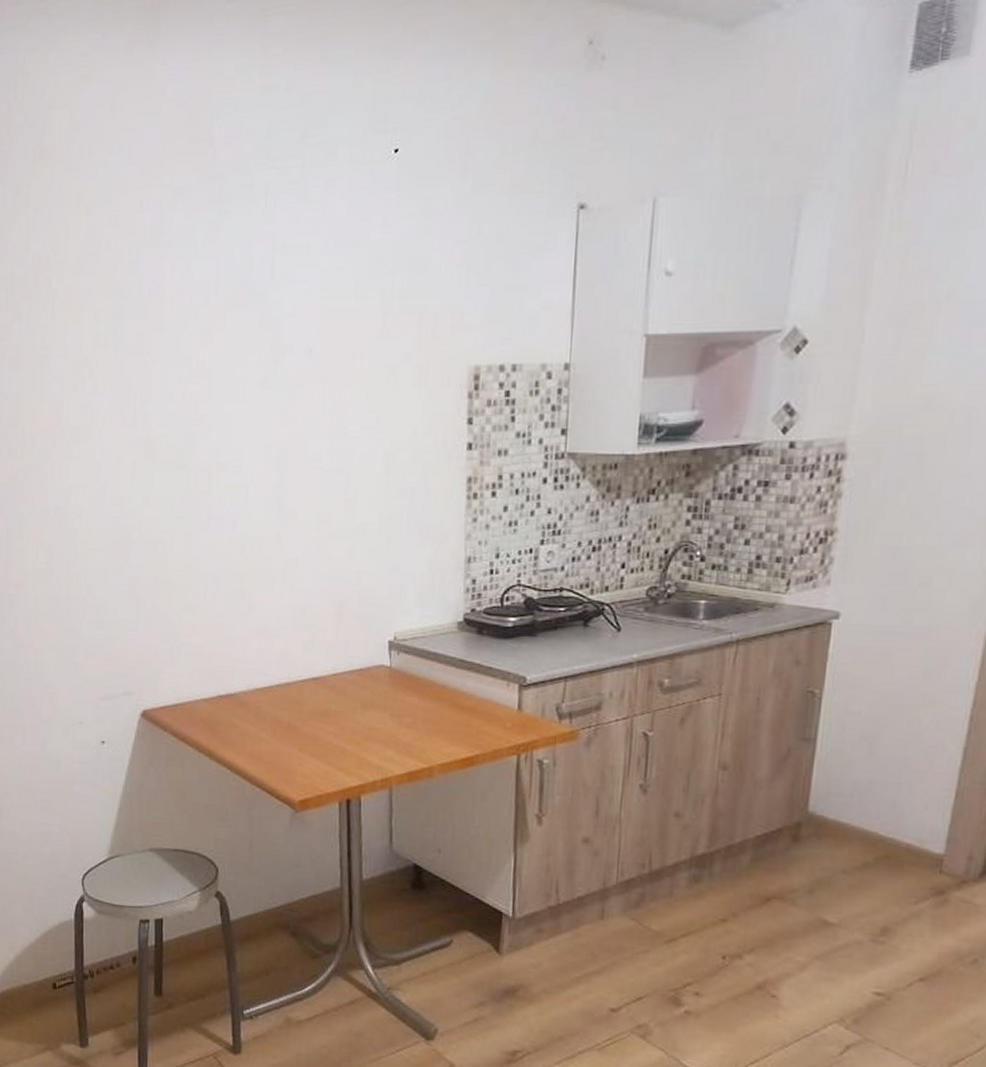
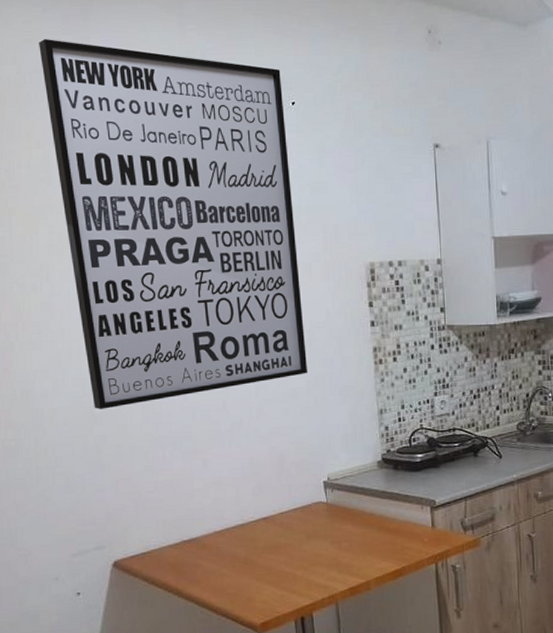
wall art: none [96,74,384,534] -> present [39,39,308,409]

